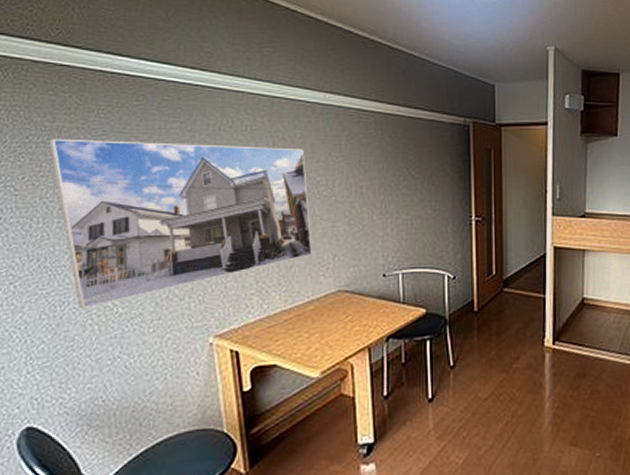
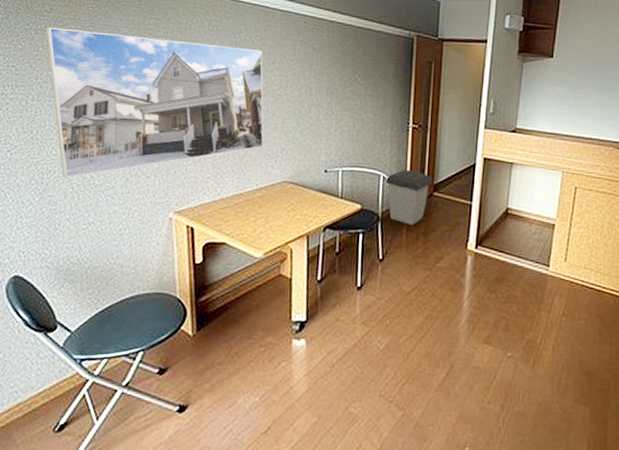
trash can: none [450,266,501,326] -> present [385,169,432,225]

